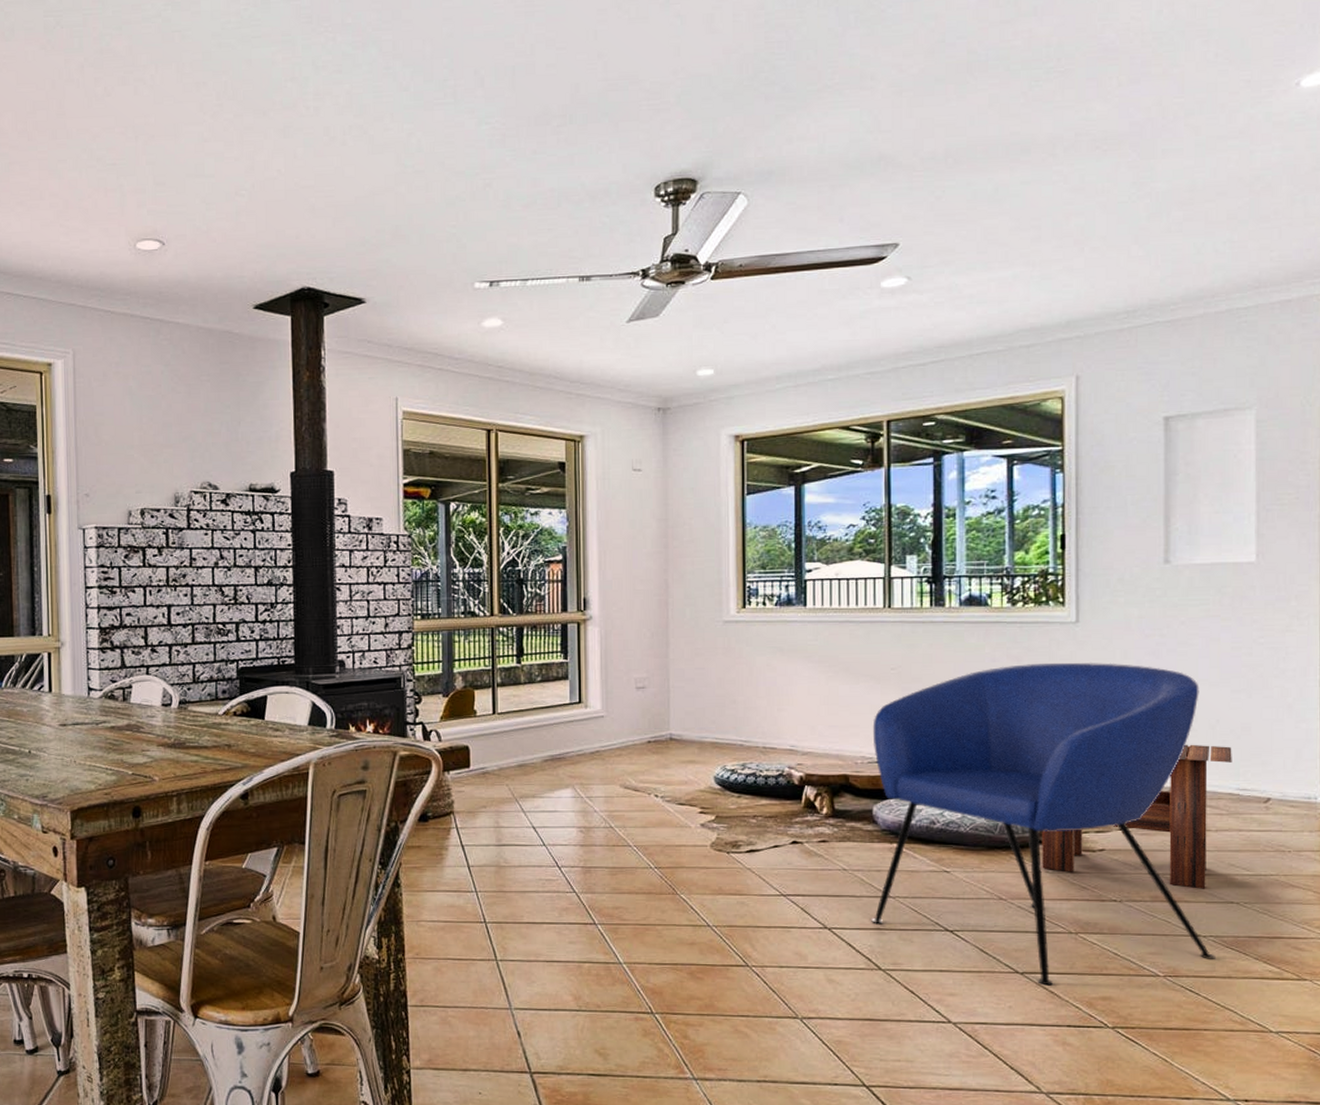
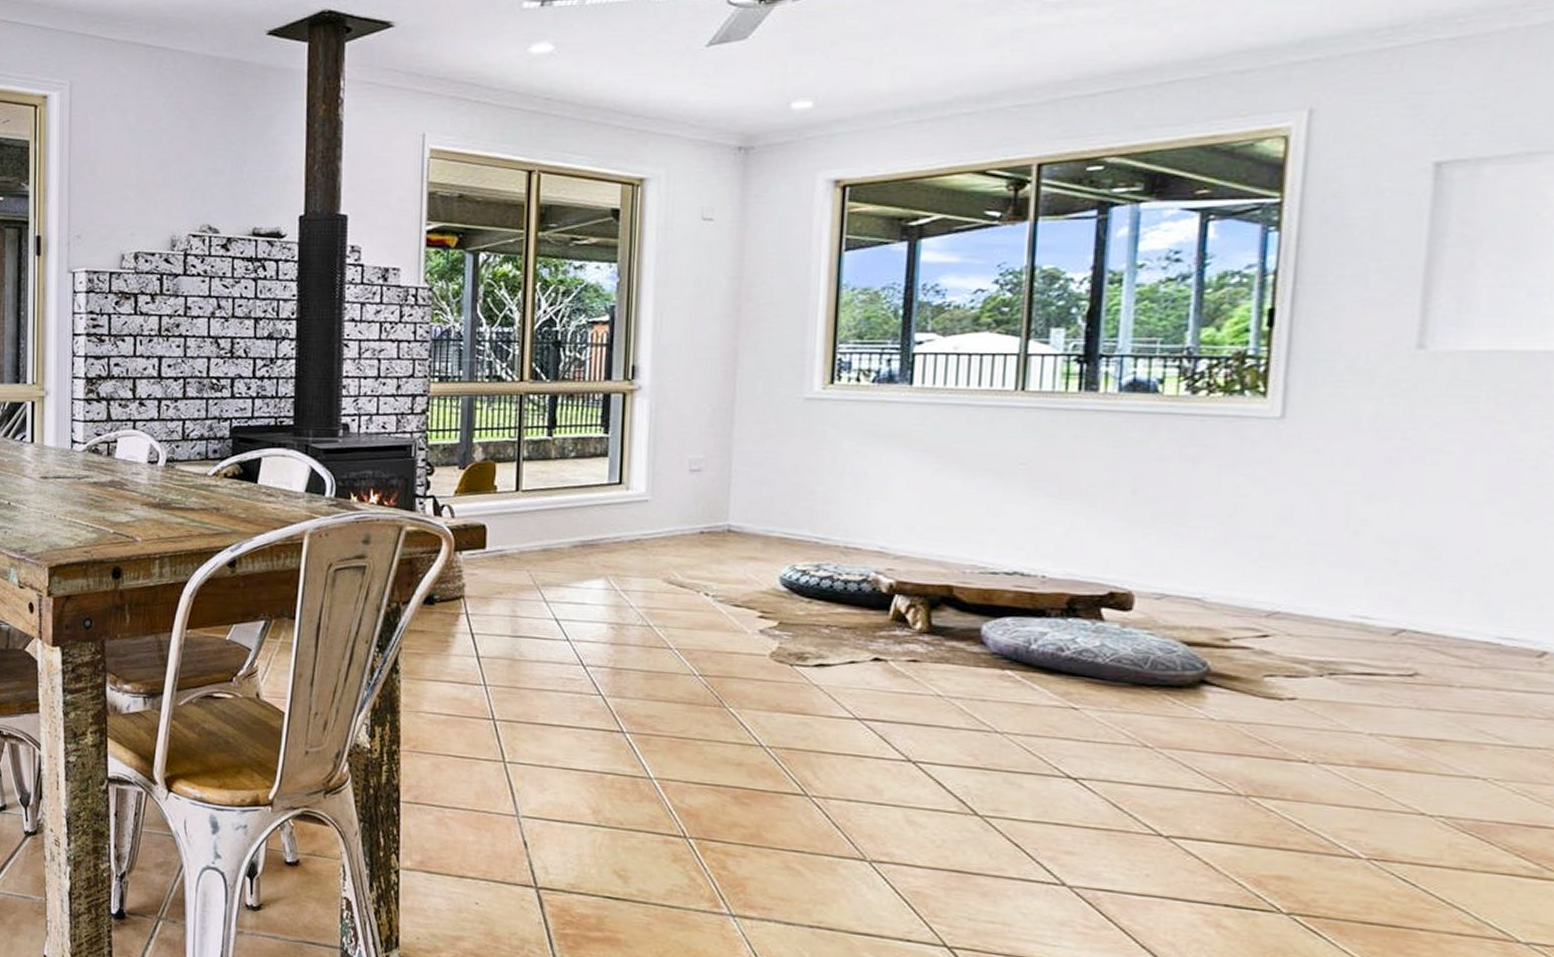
armchair: present [871,662,1216,986] -> none [969,466,1454,856]
side table: present [1041,744,1232,889] -> none [1205,576,1496,758]

